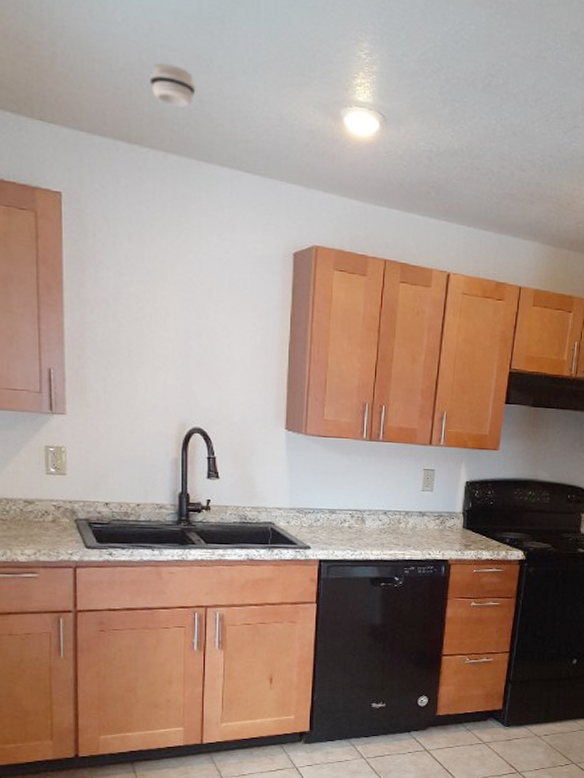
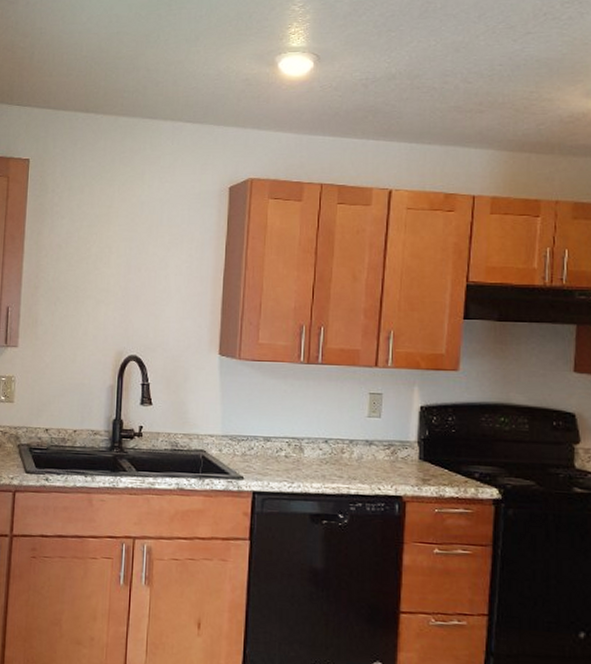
smoke detector: present [149,63,196,108] -> none [106,46,145,78]

